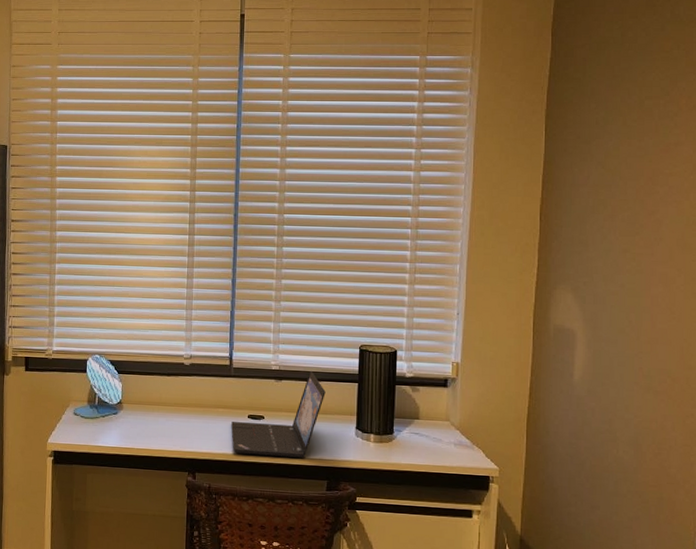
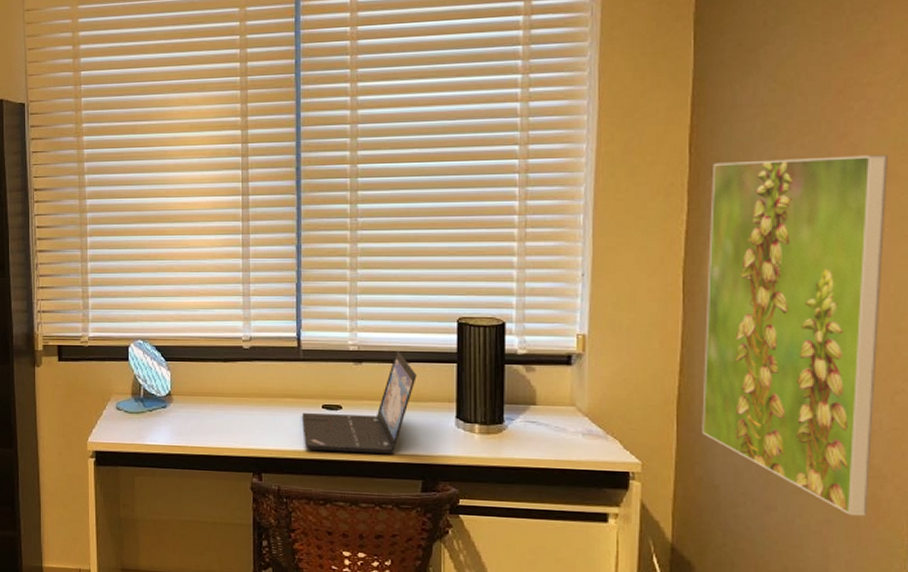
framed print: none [545,229,683,515] -> present [702,155,888,517]

